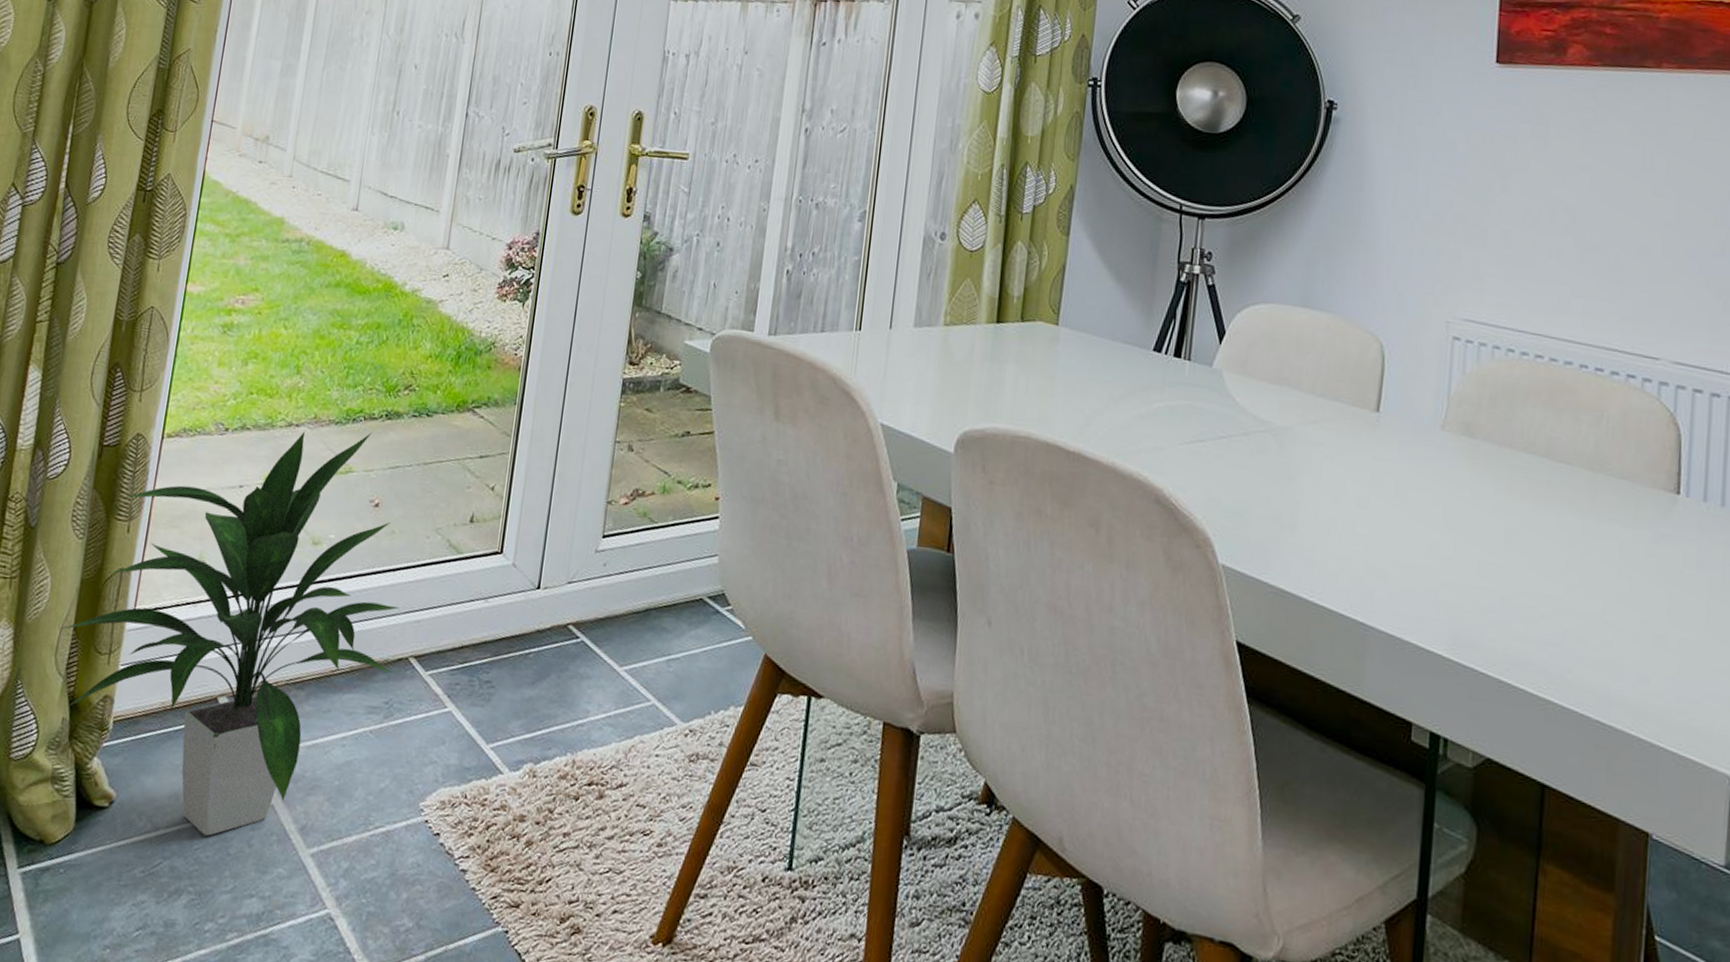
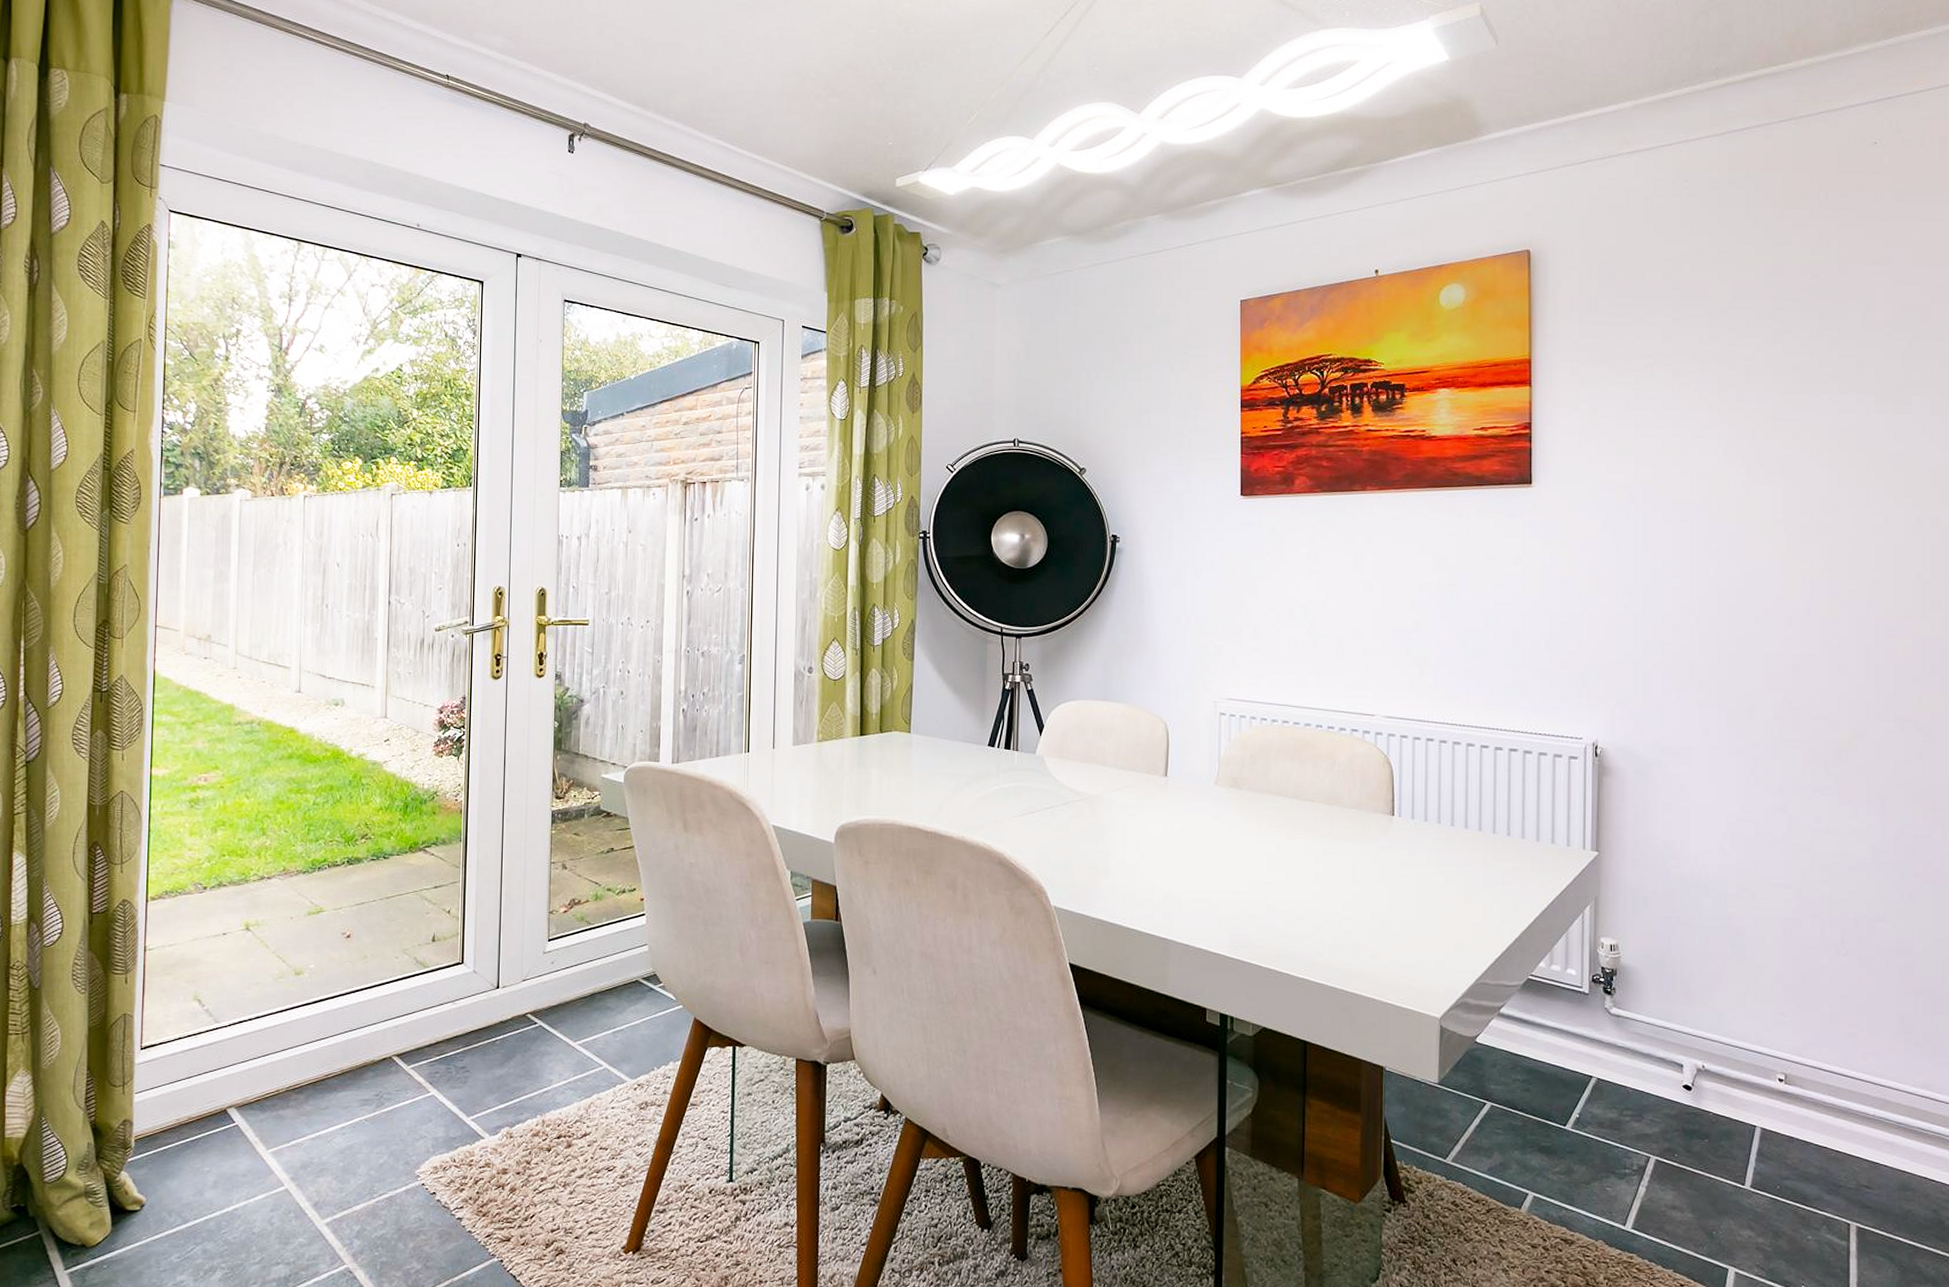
indoor plant: present [59,432,399,836] -> none [73,876,379,1221]

